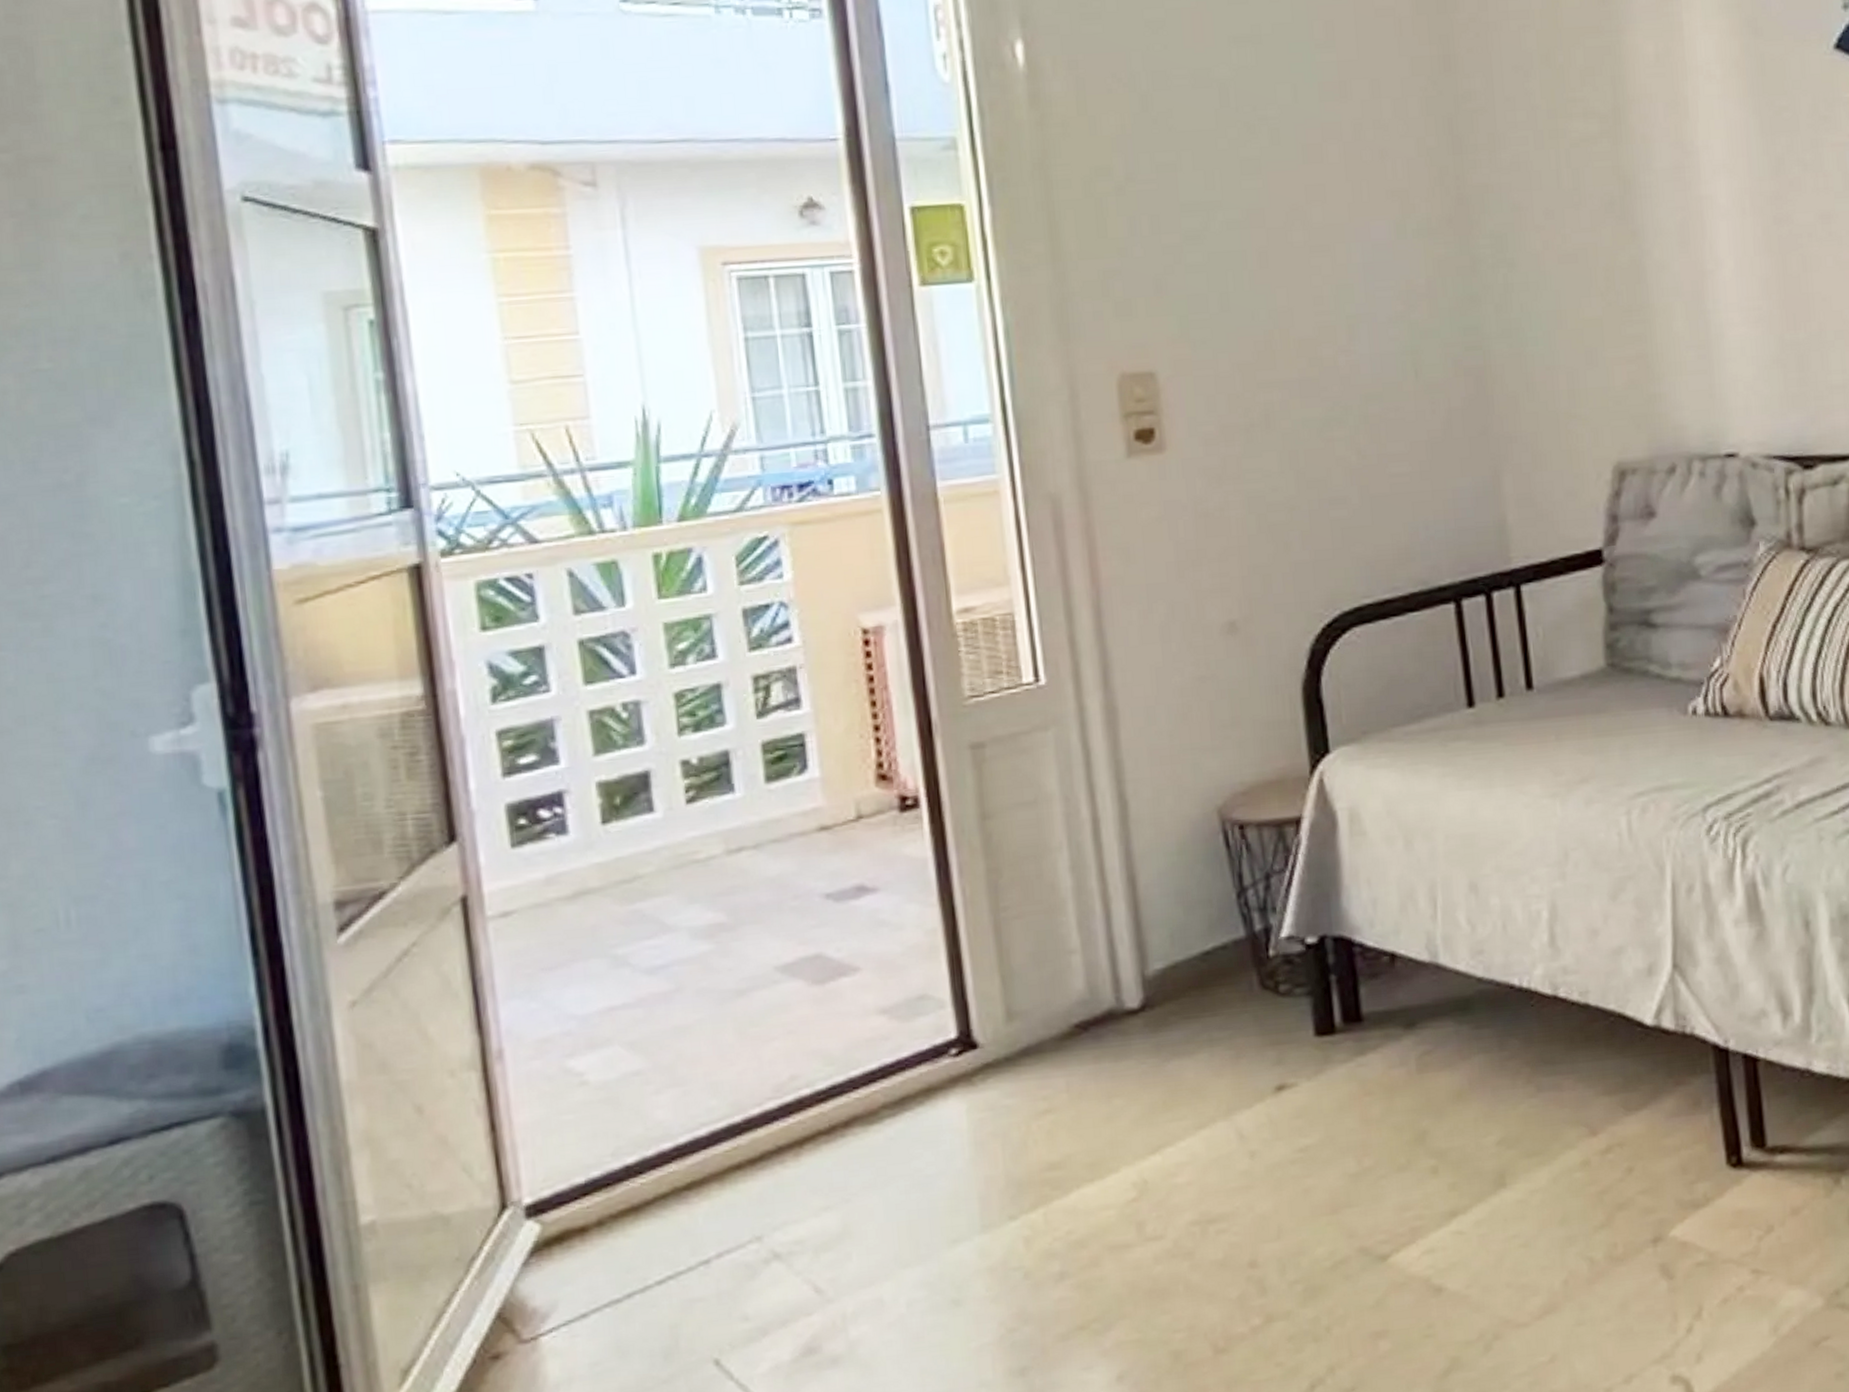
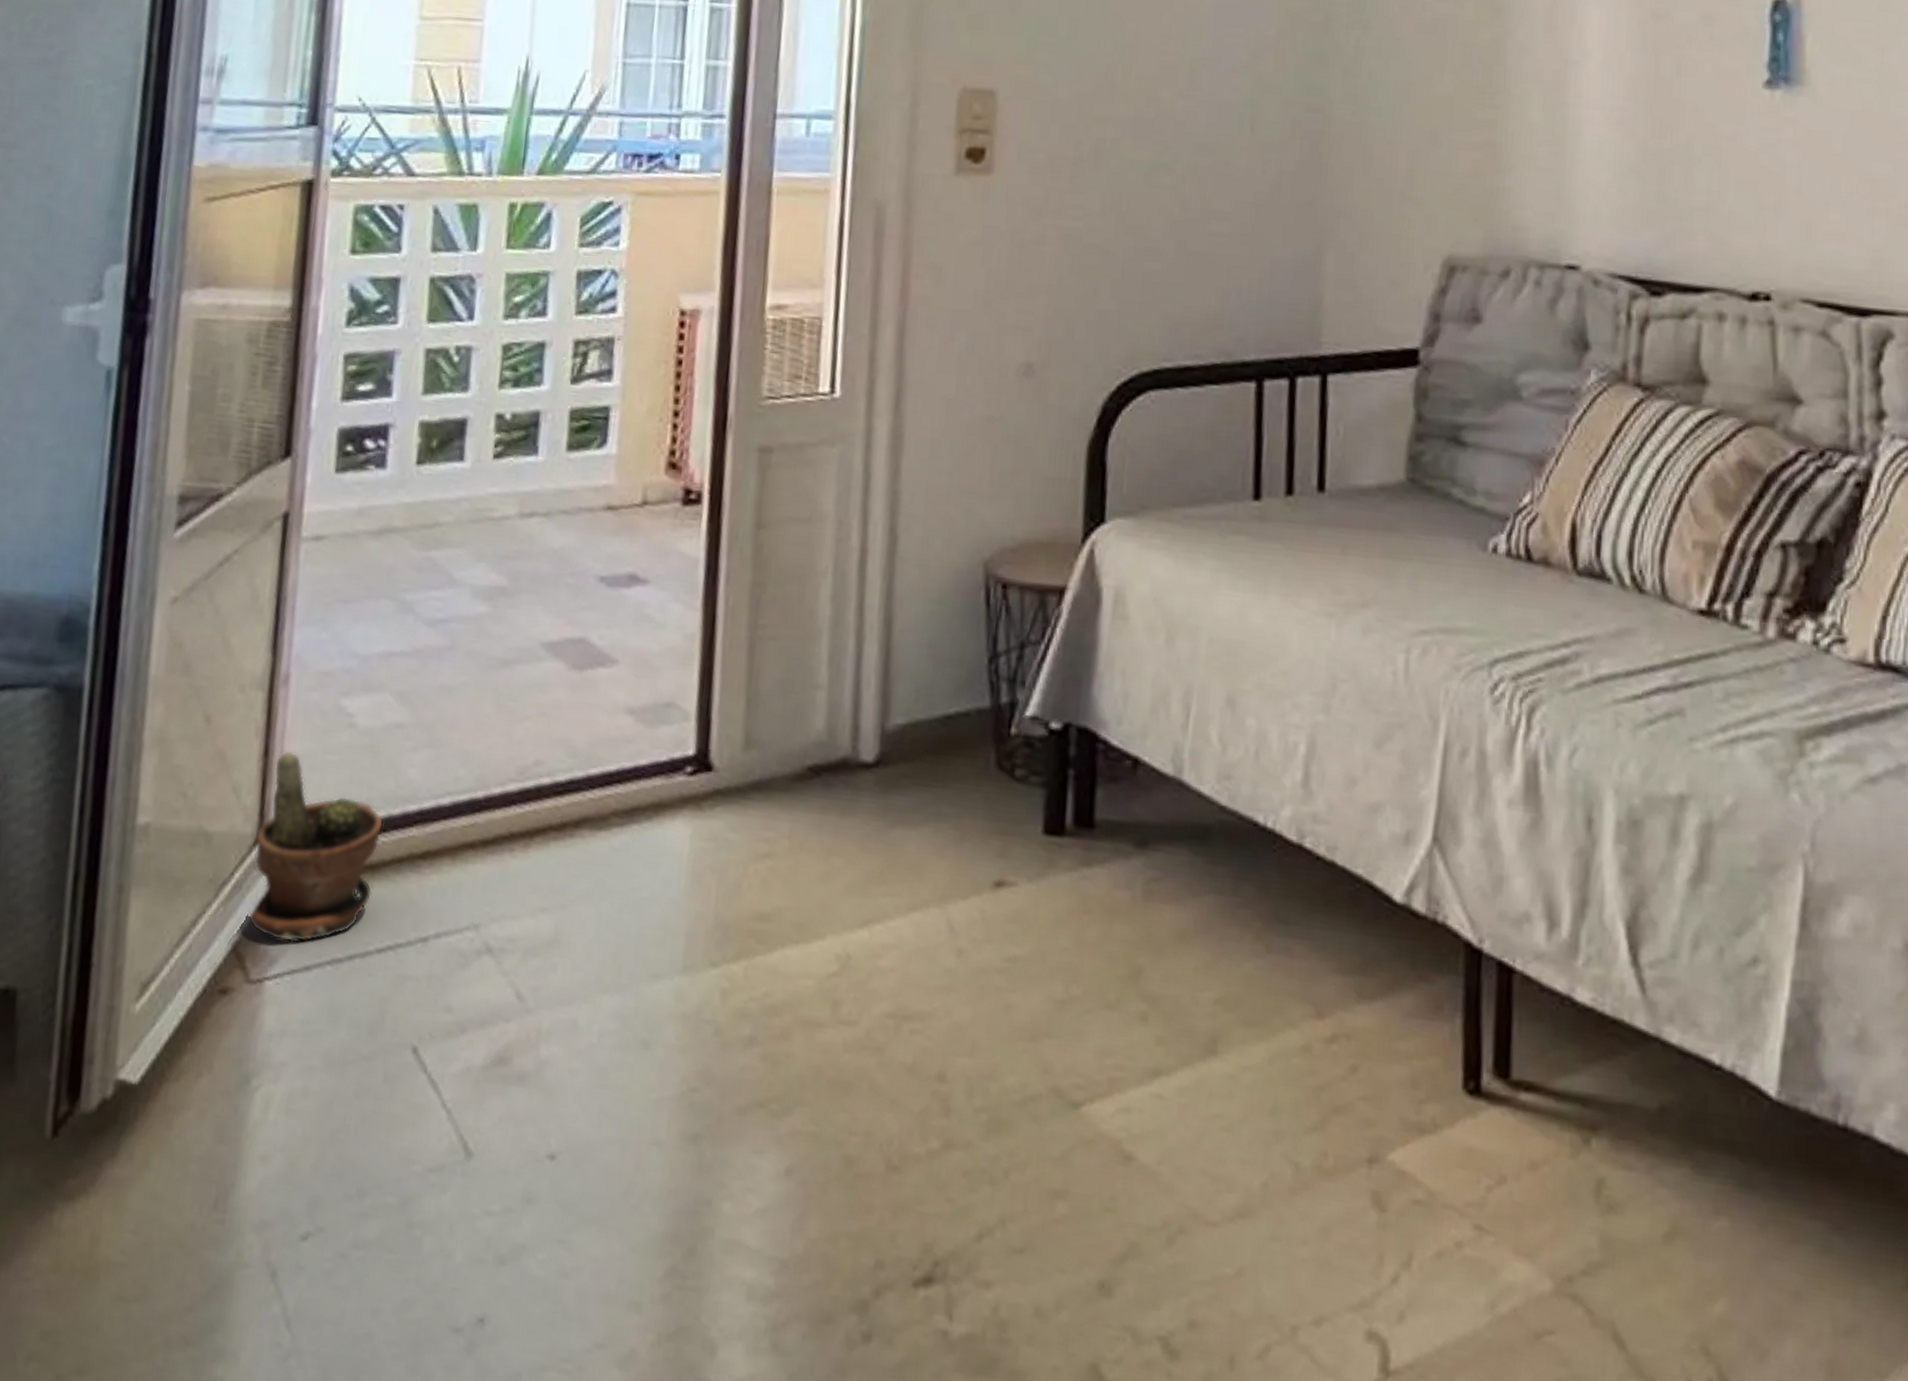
potted plant: none [498,1121,641,1299] -> present [247,751,383,943]

